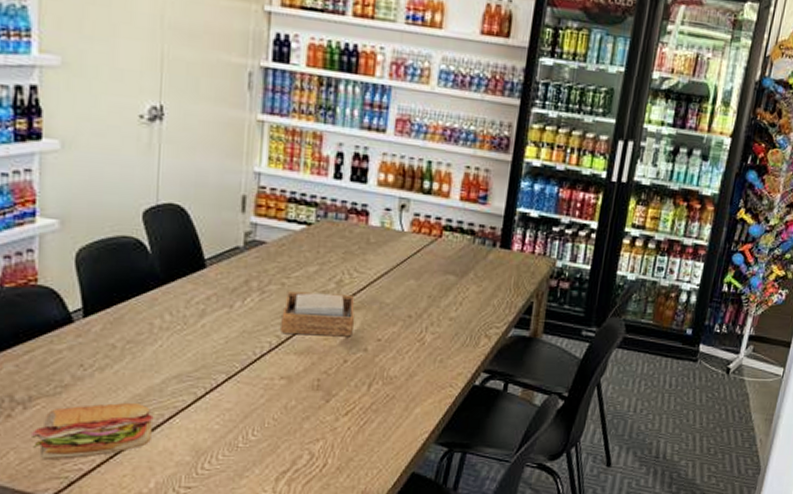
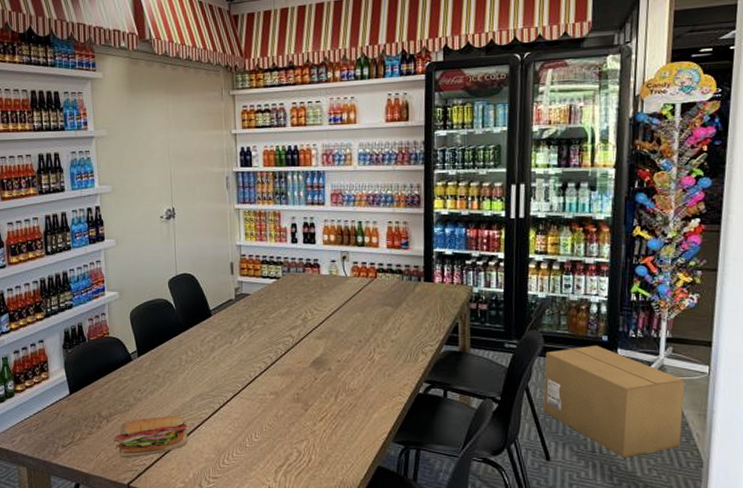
napkin holder: present [281,291,355,337] -> none [266,328,319,361]
box: none [612,339,759,464] -> present [543,346,685,458]

